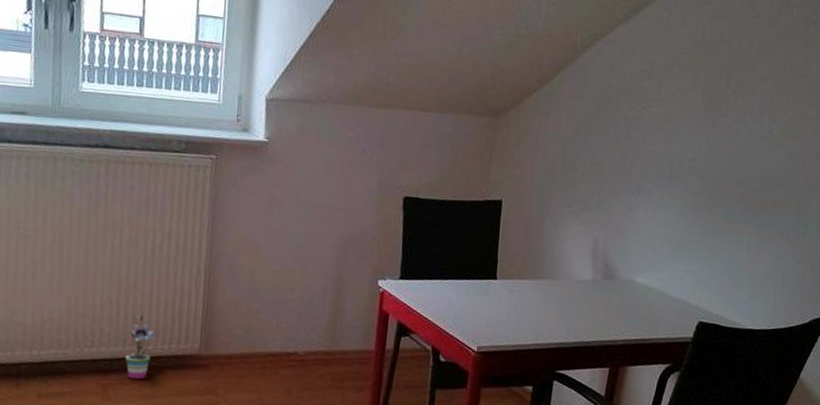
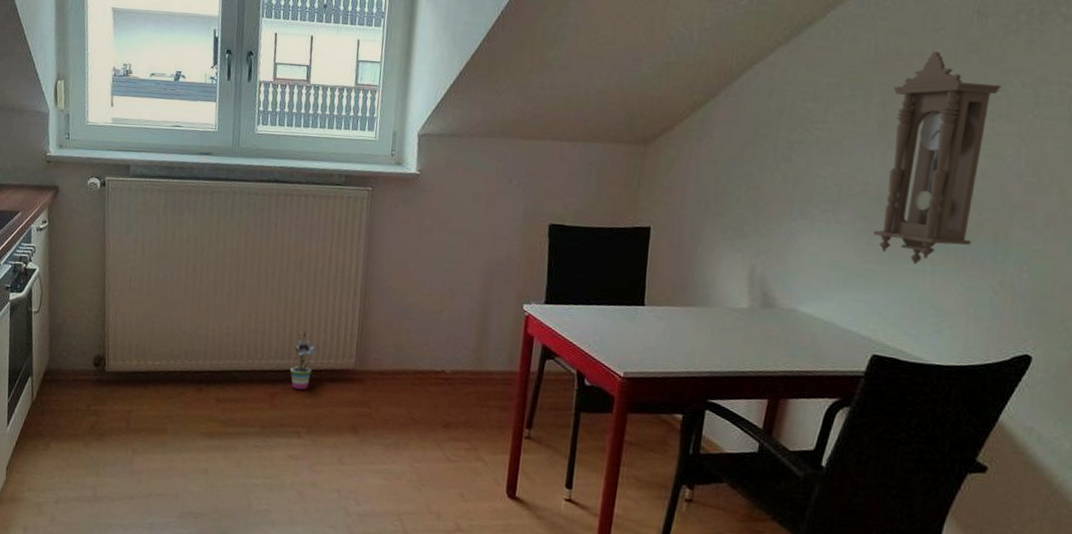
pendulum clock: none [699,37,804,237] -> present [873,51,1001,265]

